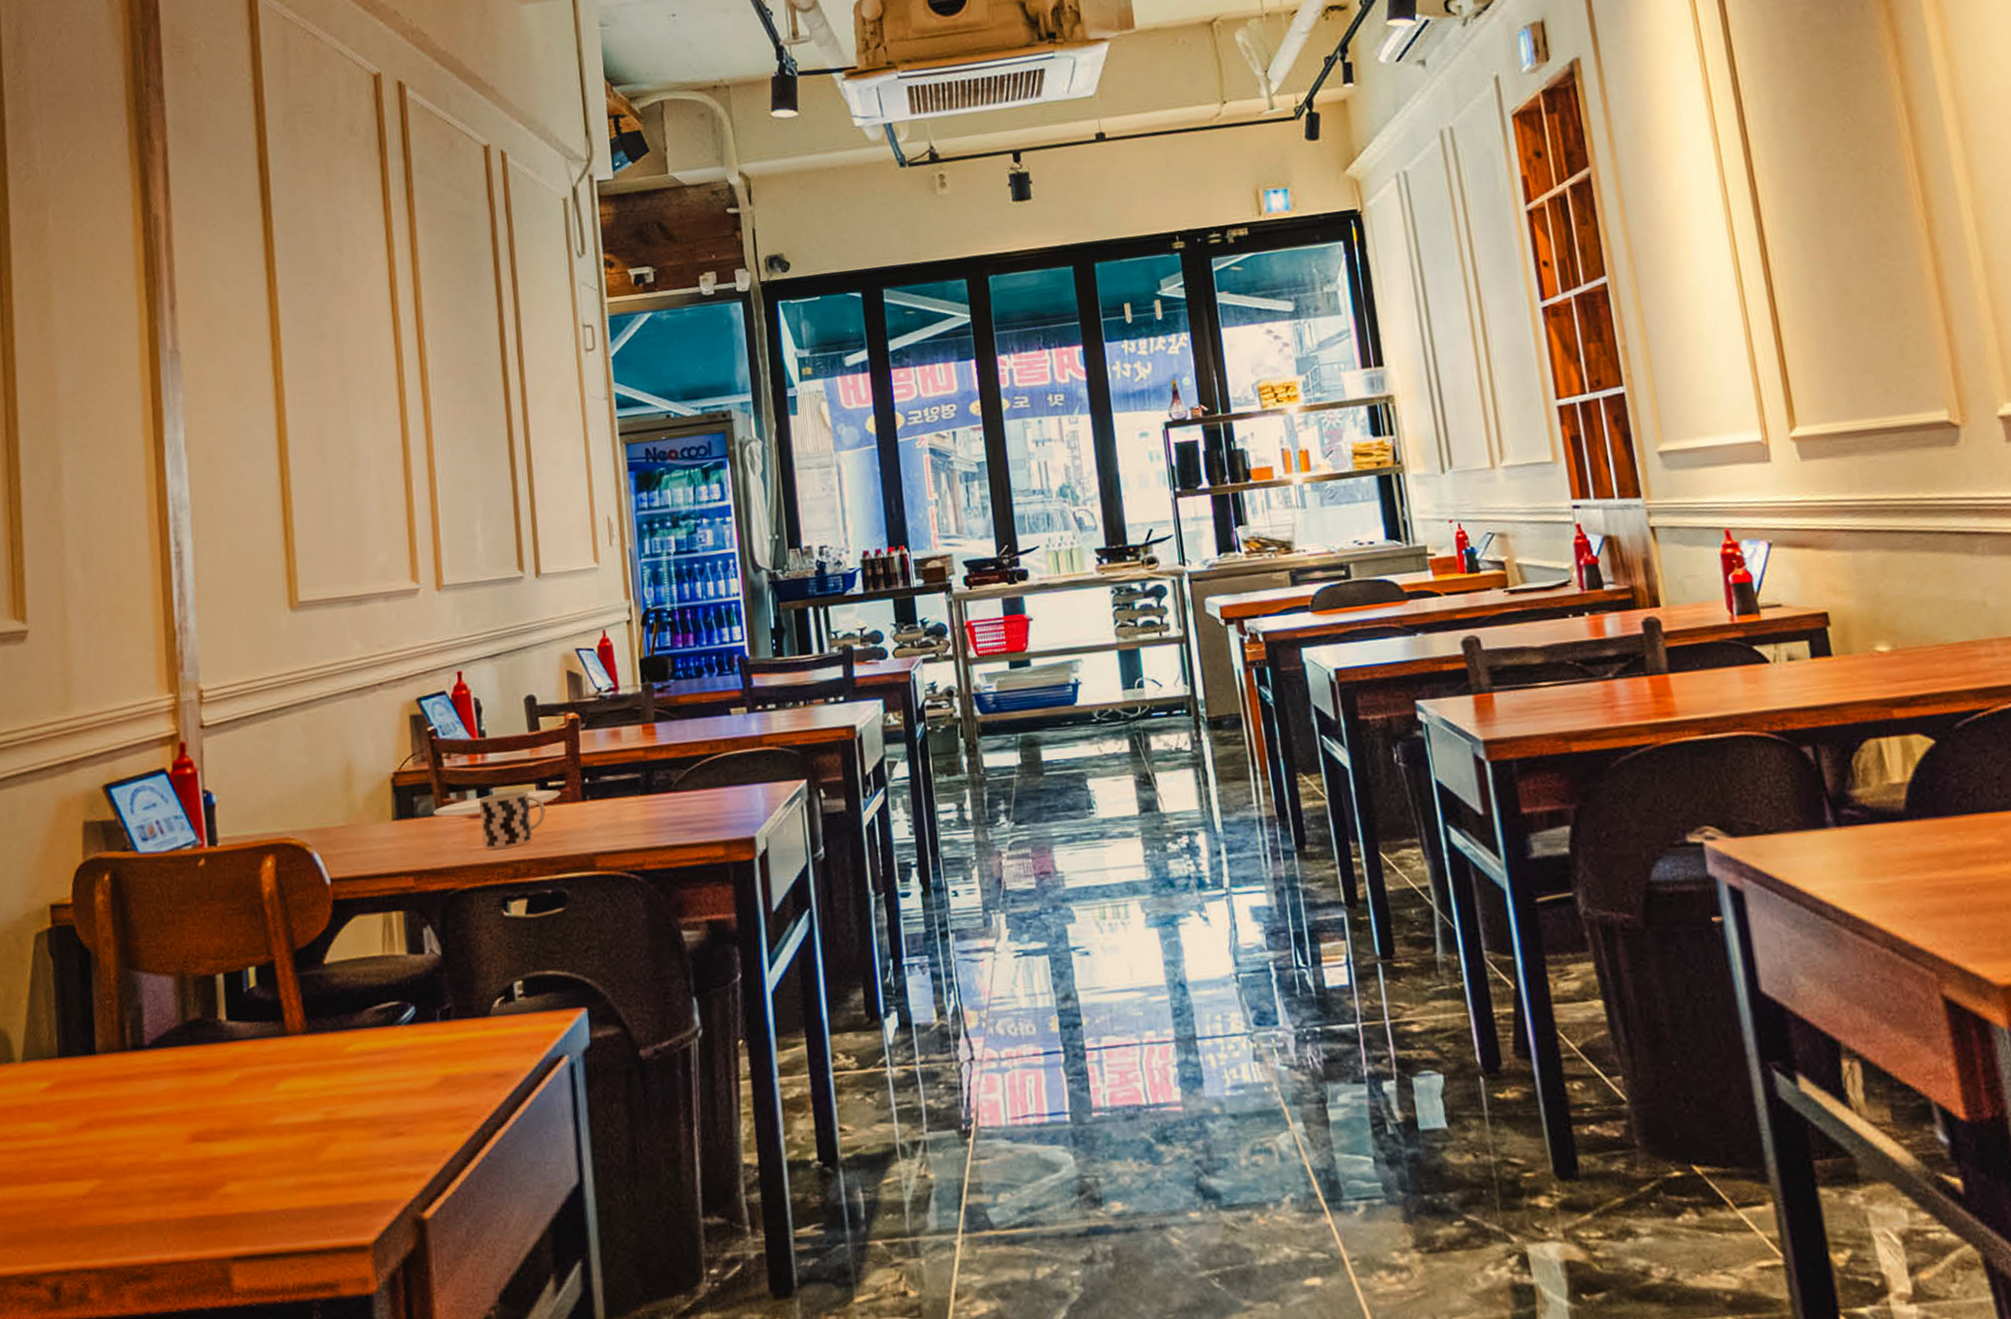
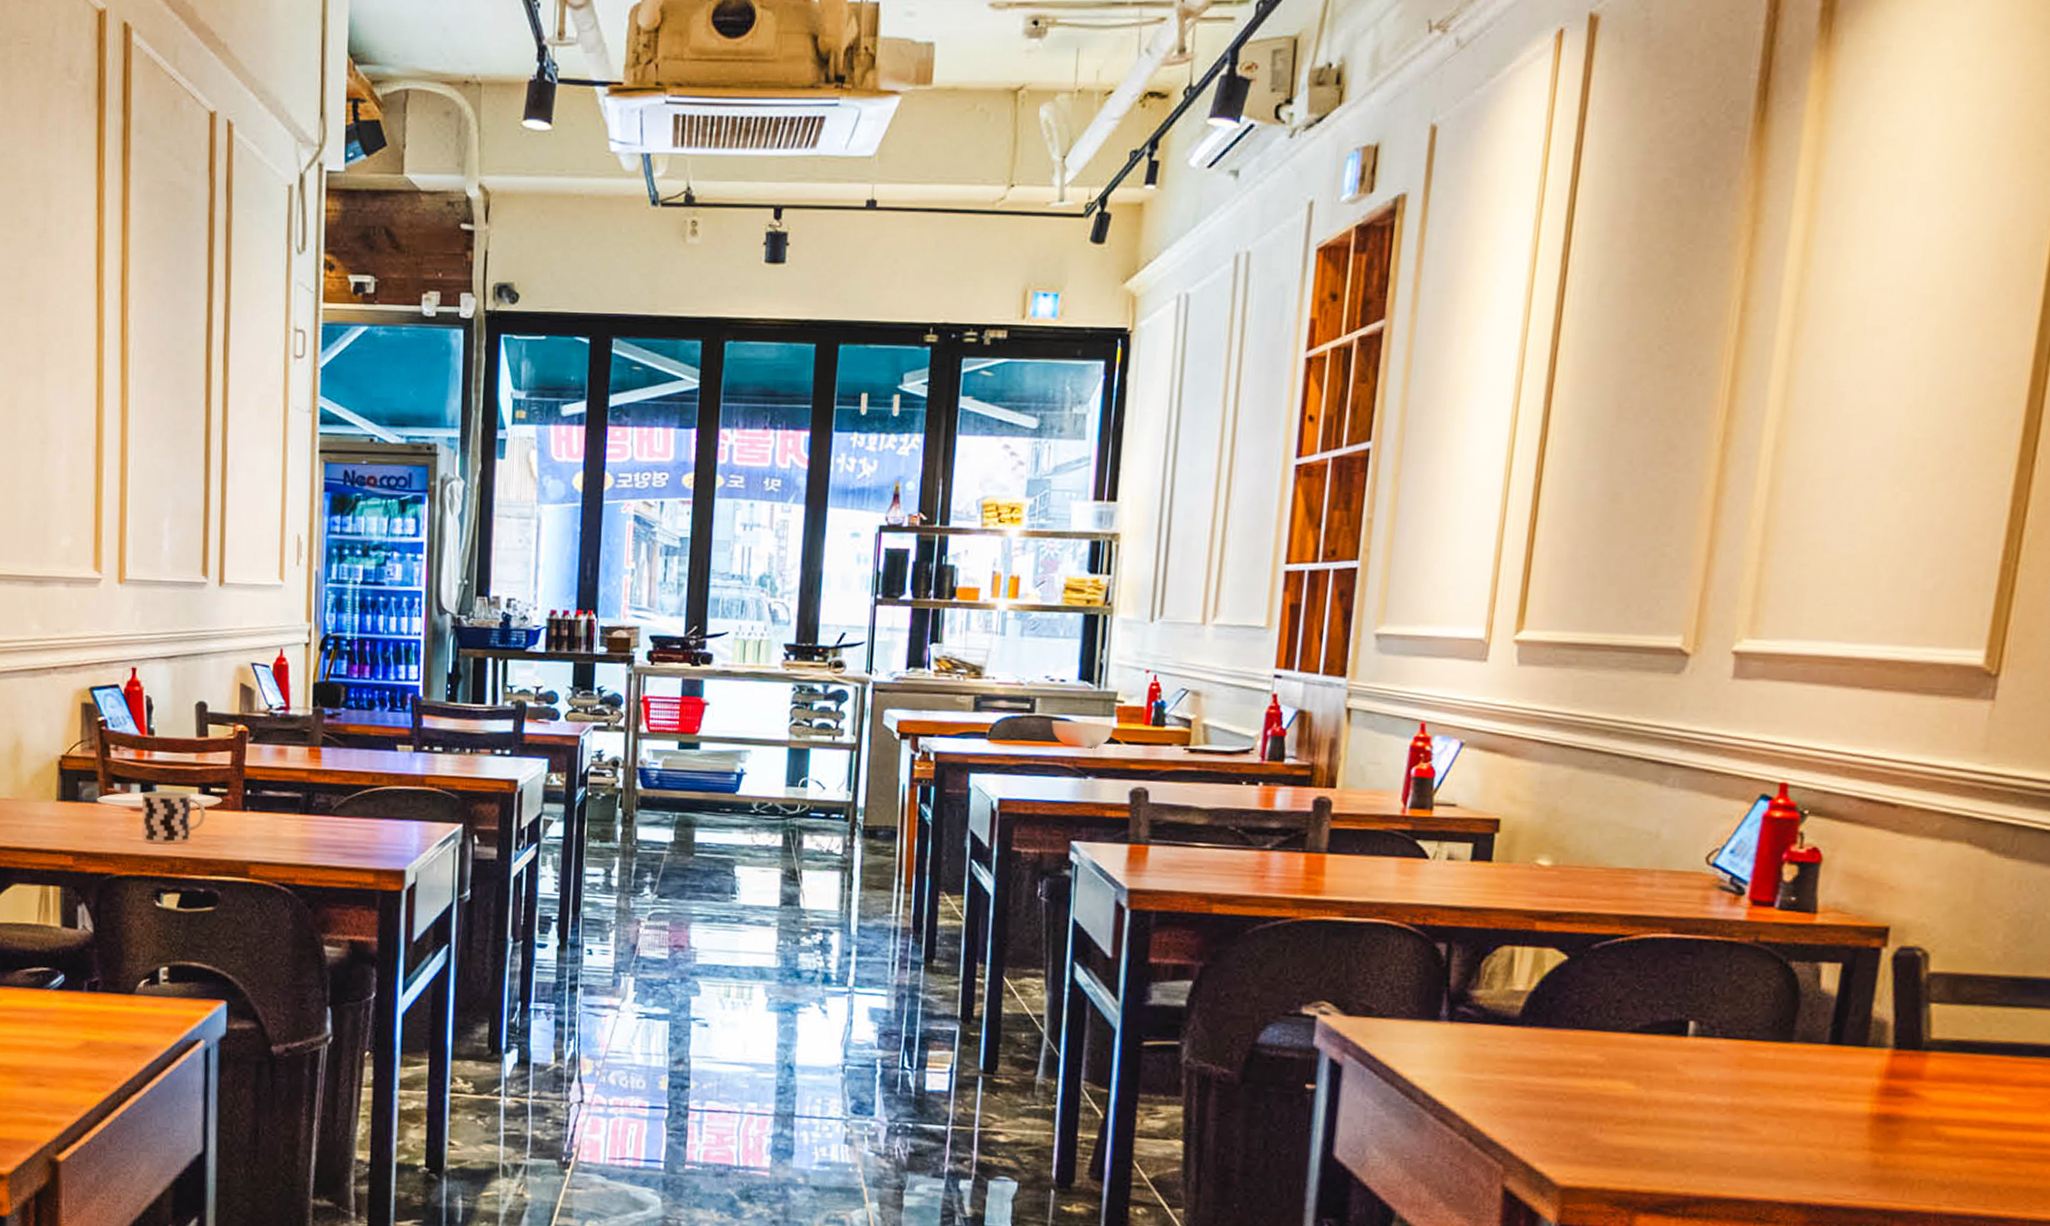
bowl: none [1369,578,1432,607] -> present [1051,720,1114,749]

